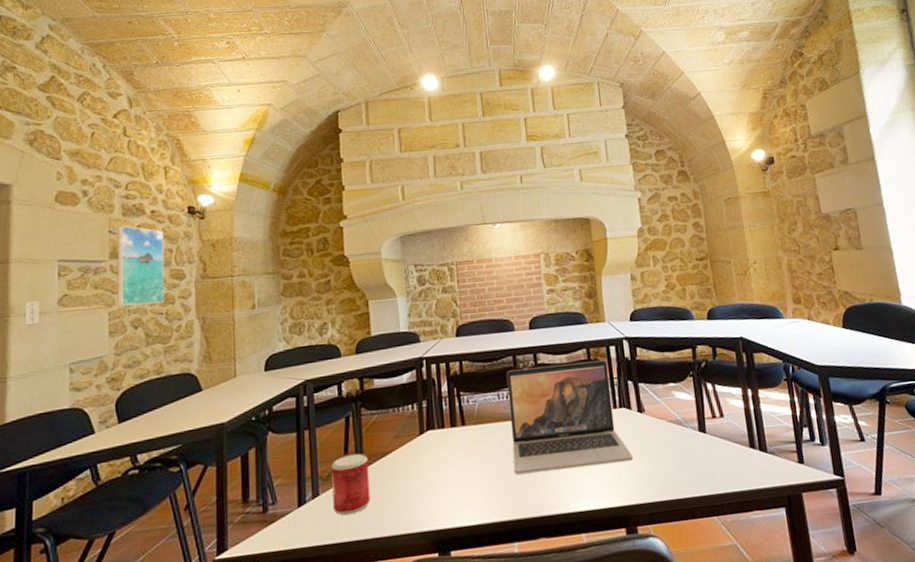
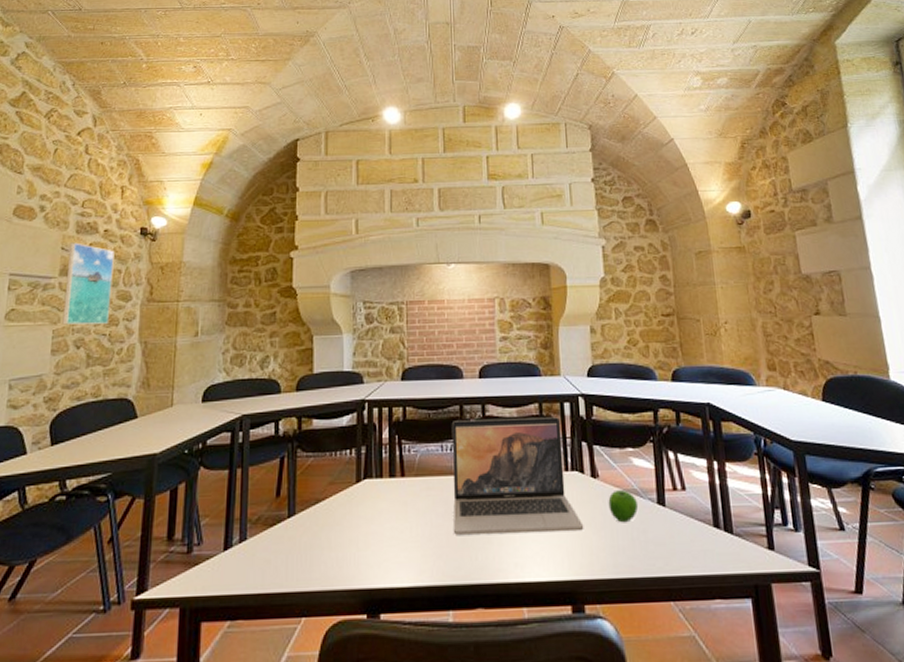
beverage can: present [331,453,371,516] -> none [260,497,300,564]
apple: none [654,421,682,451] -> present [608,489,639,523]

